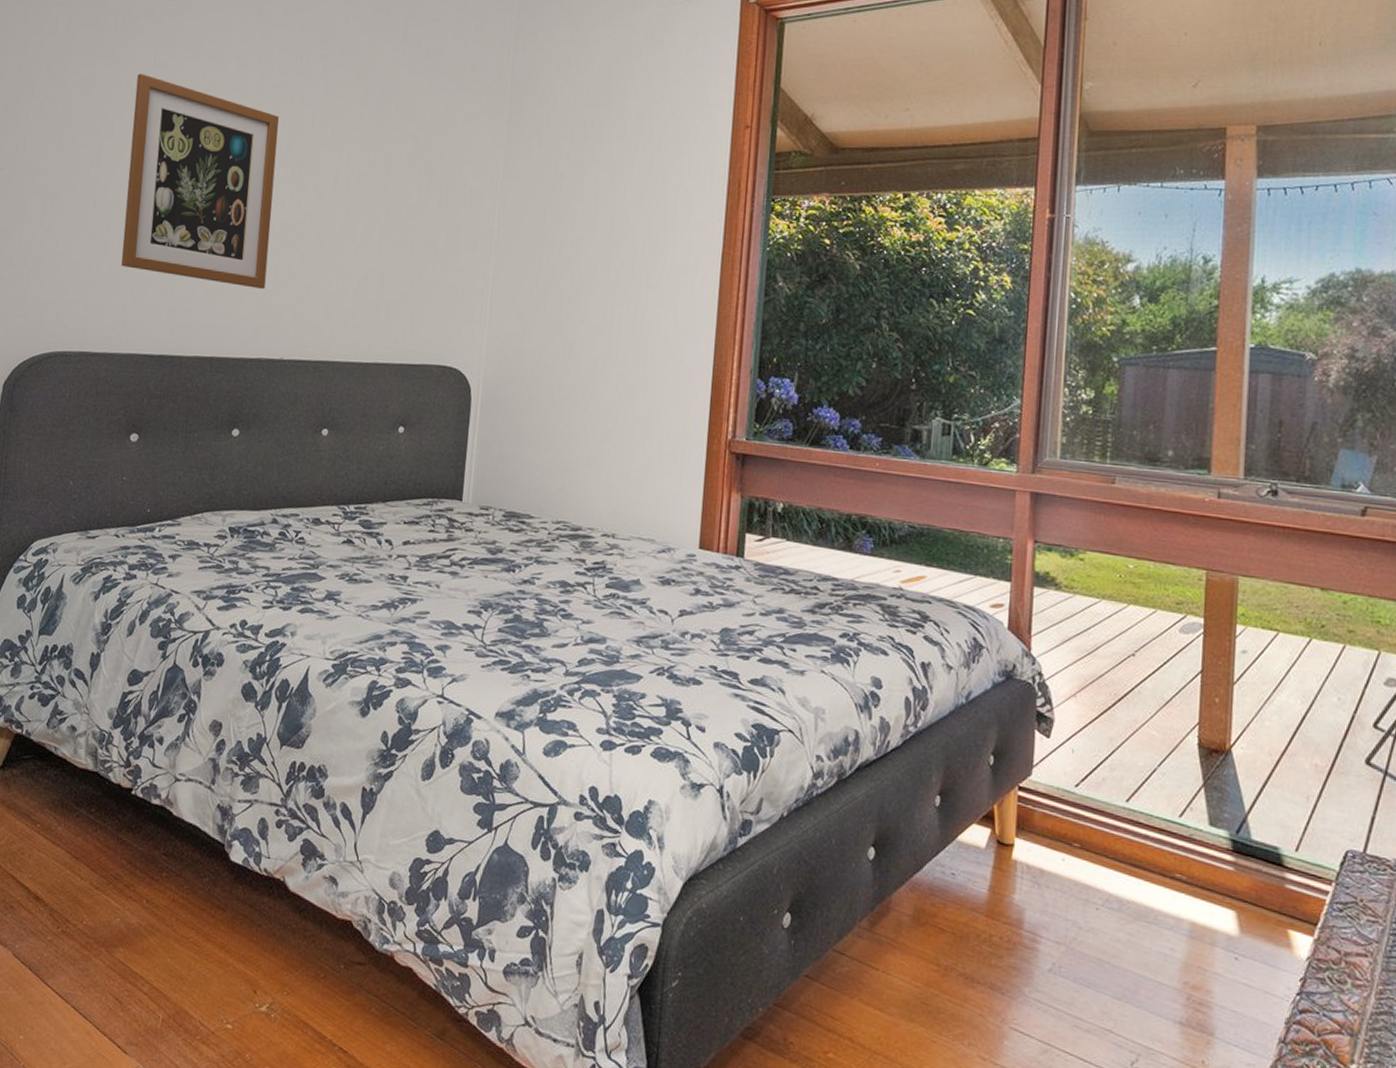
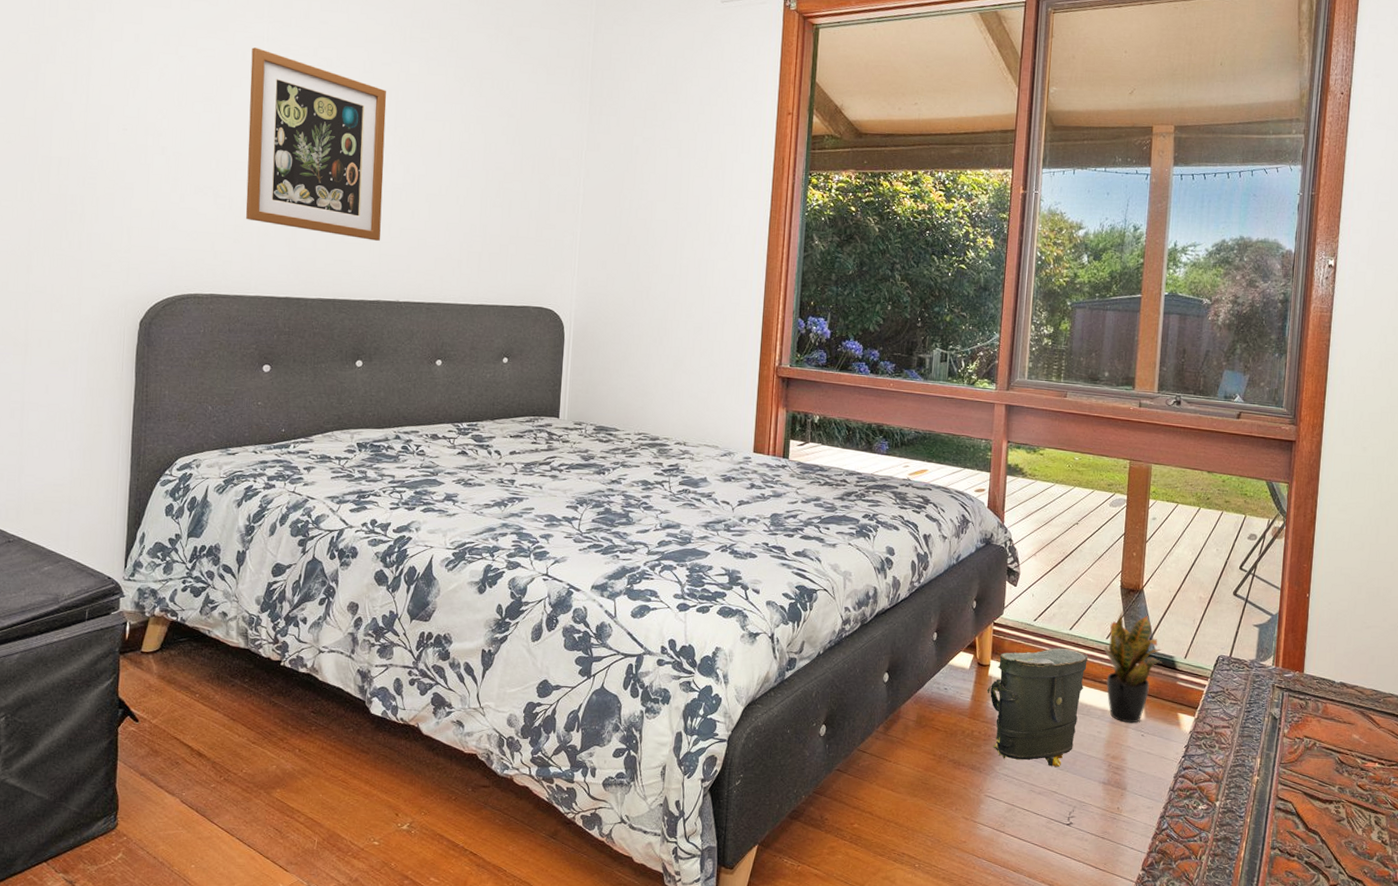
bag: none [1011,825,1154,995] -> present [987,647,1089,767]
potted plant: none [1177,777,1262,940] -> present [1104,610,1162,723]

